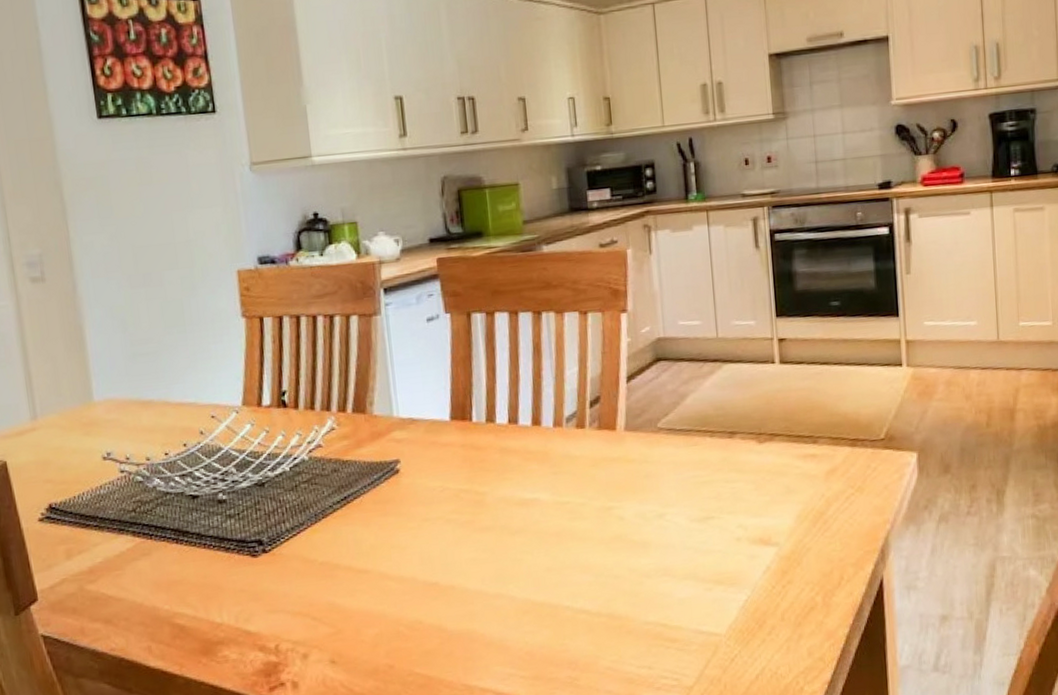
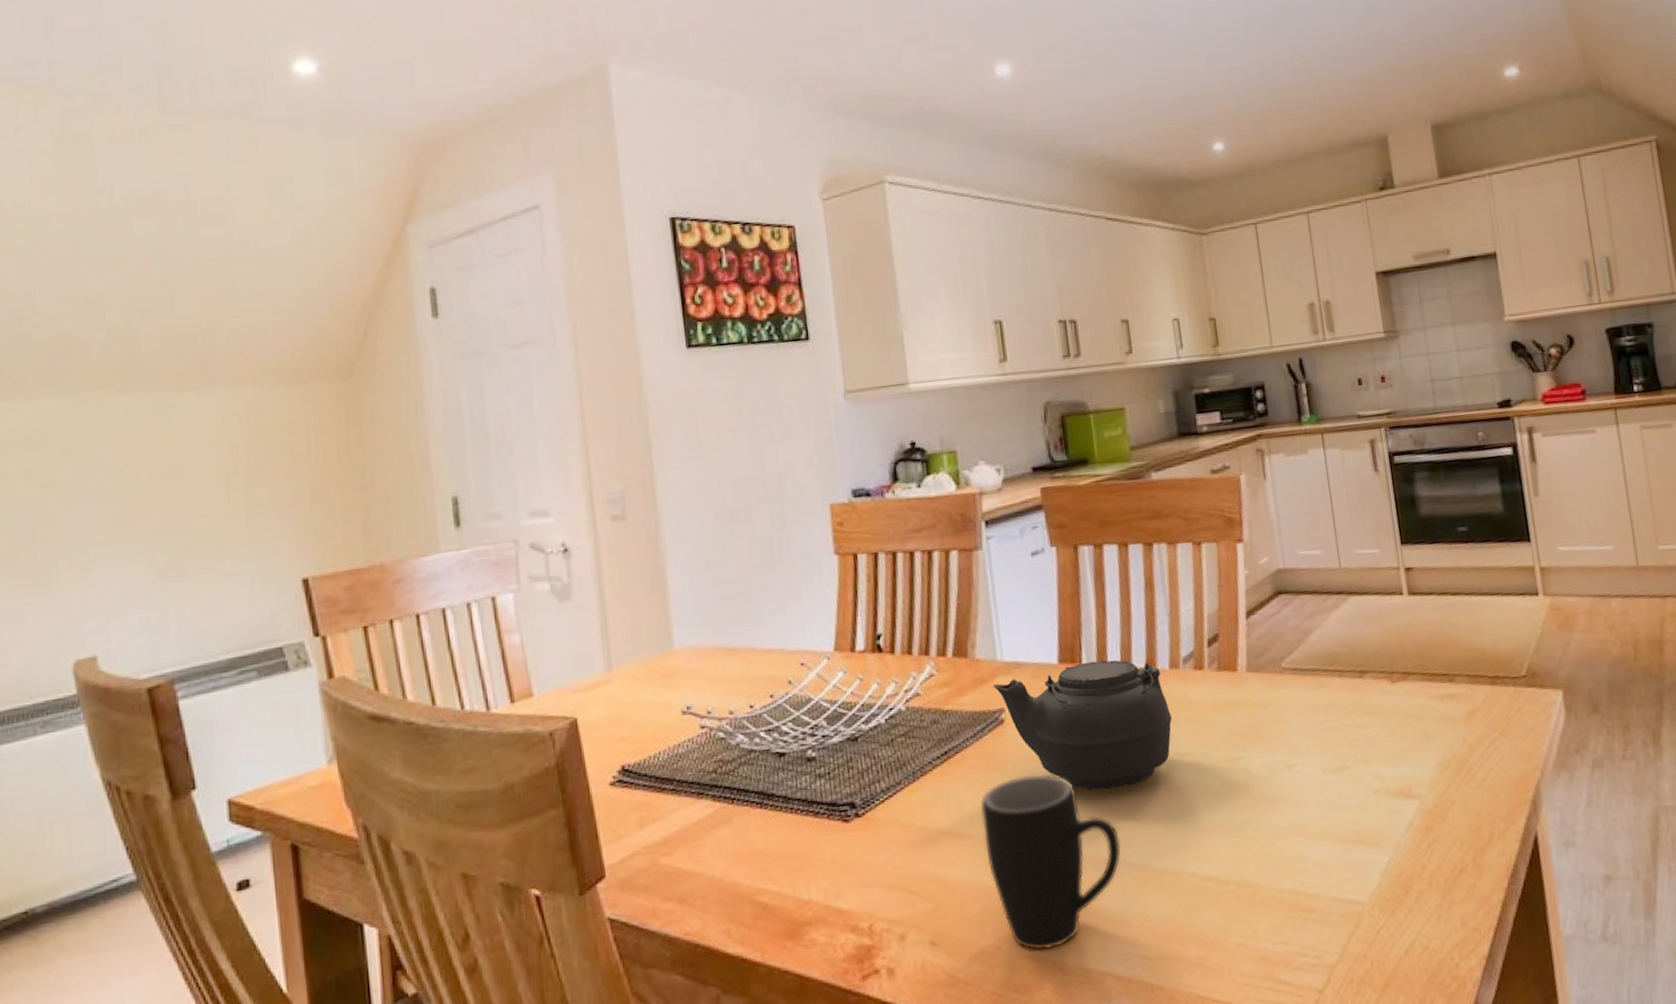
mug: none [376,518,504,669] -> present [980,774,1122,950]
teapot: none [390,418,555,533] -> present [993,660,1173,791]

